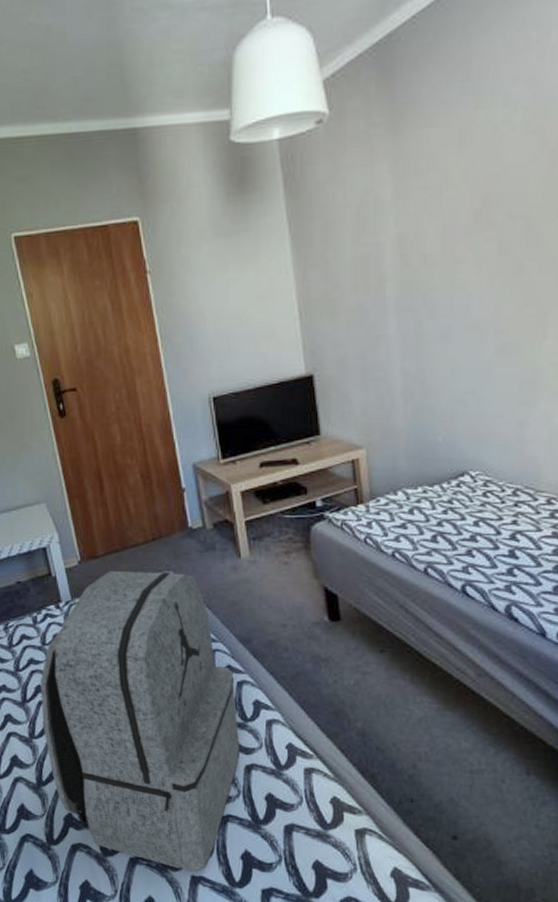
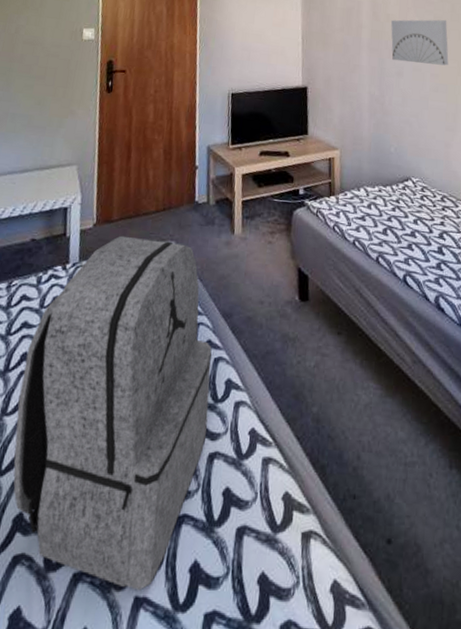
wall art: none [430,246,523,320] -> present [391,19,449,66]

